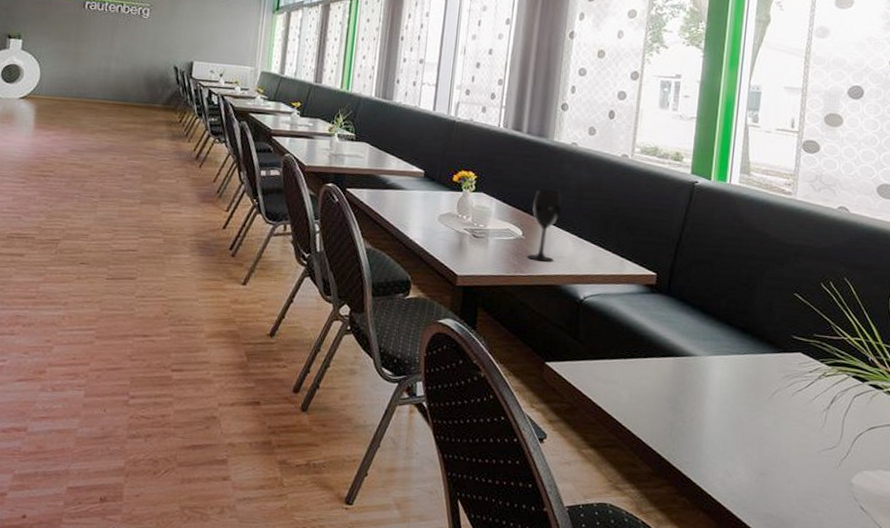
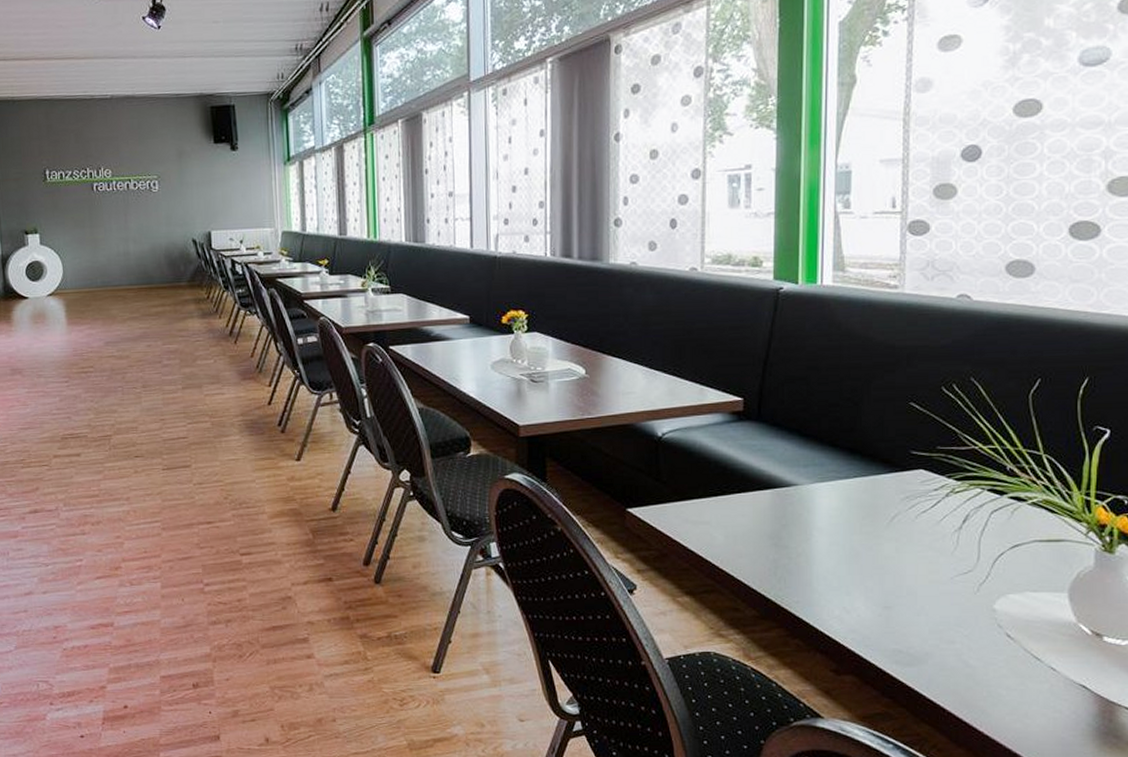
wine glass: present [527,189,562,262] -> none [593,319,626,400]

